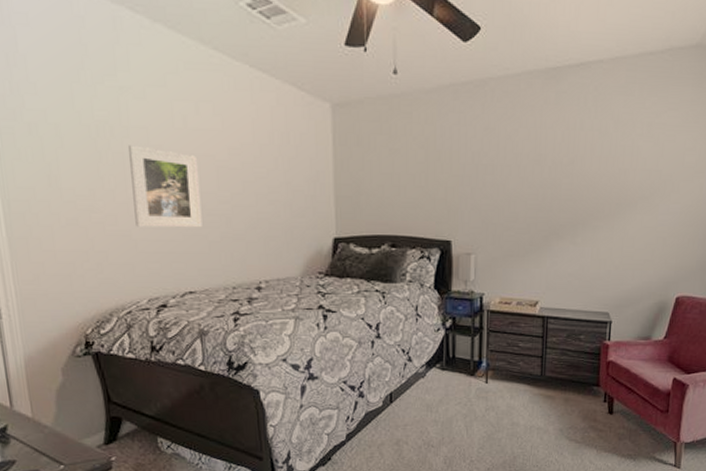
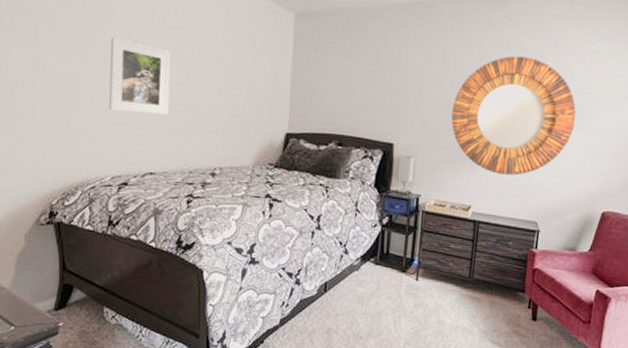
home mirror: none [511,135,645,265] -> present [451,56,576,176]

